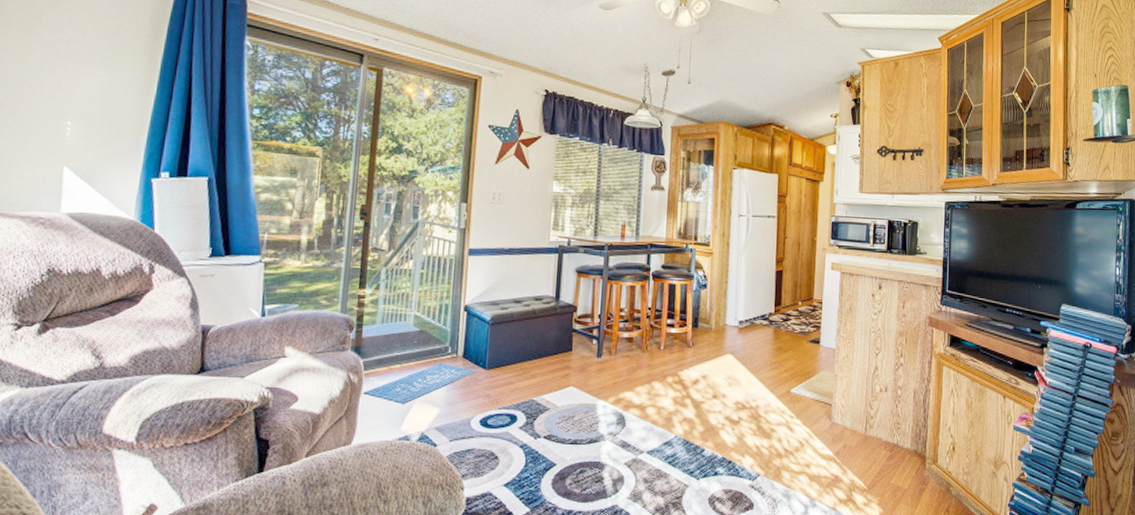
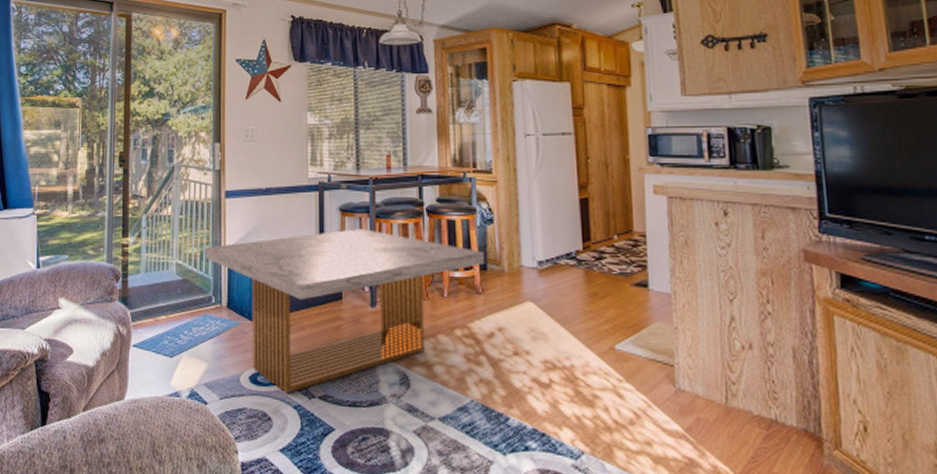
coffee table: none [444,288,698,435] -> present [205,229,485,394]

